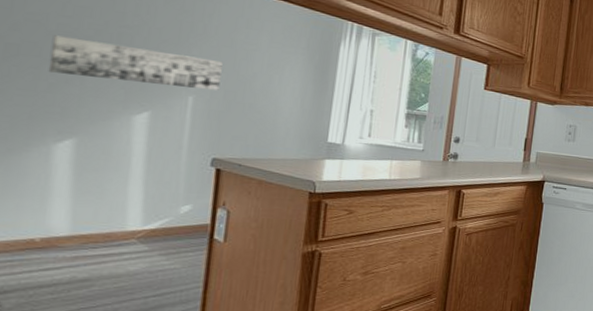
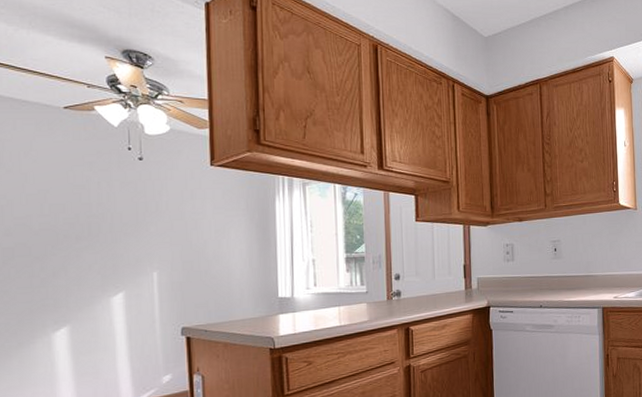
wall art: present [48,35,223,90] -> none [37,233,178,268]

